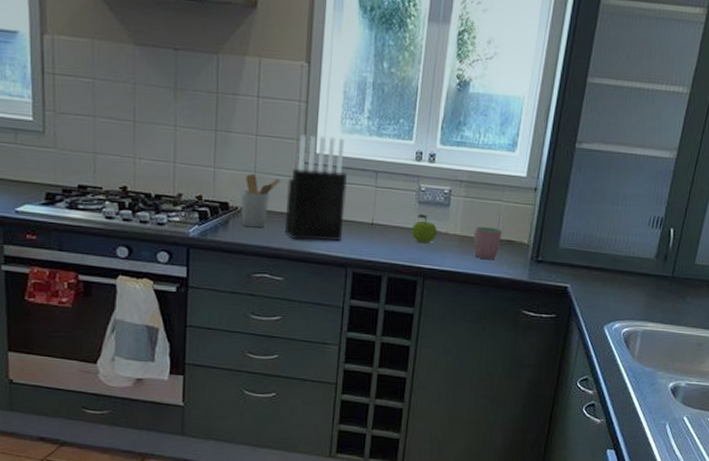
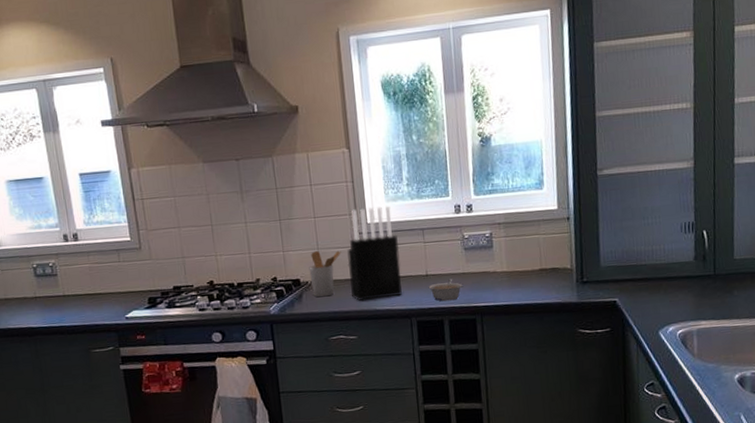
legume: none [371,232,409,257] -> present [428,279,462,302]
fruit: present [411,213,437,244] -> none [462,258,486,285]
cup: present [473,226,503,259] -> none [519,259,546,289]

